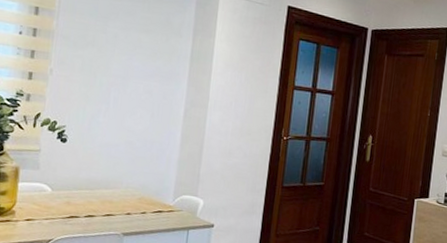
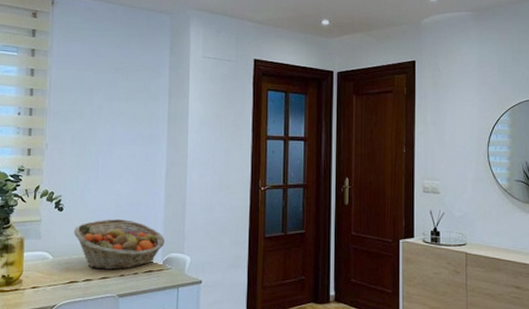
fruit basket: none [77,154,178,208] -> present [73,219,165,270]

